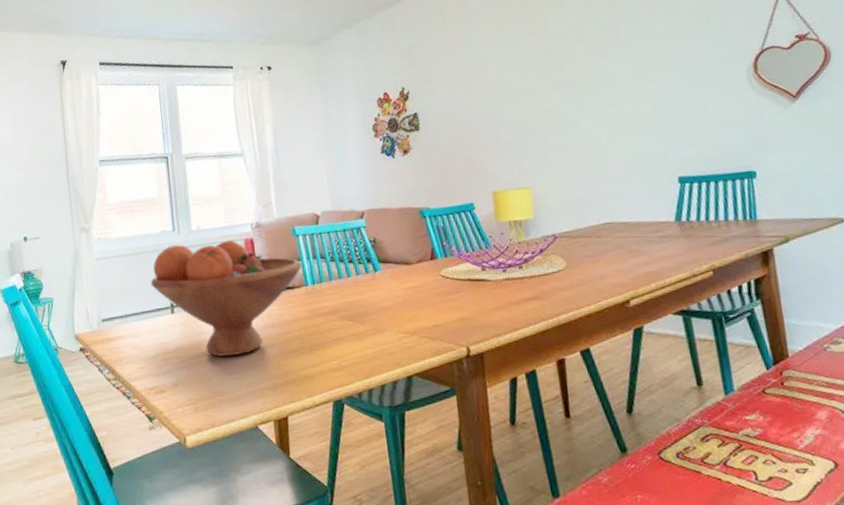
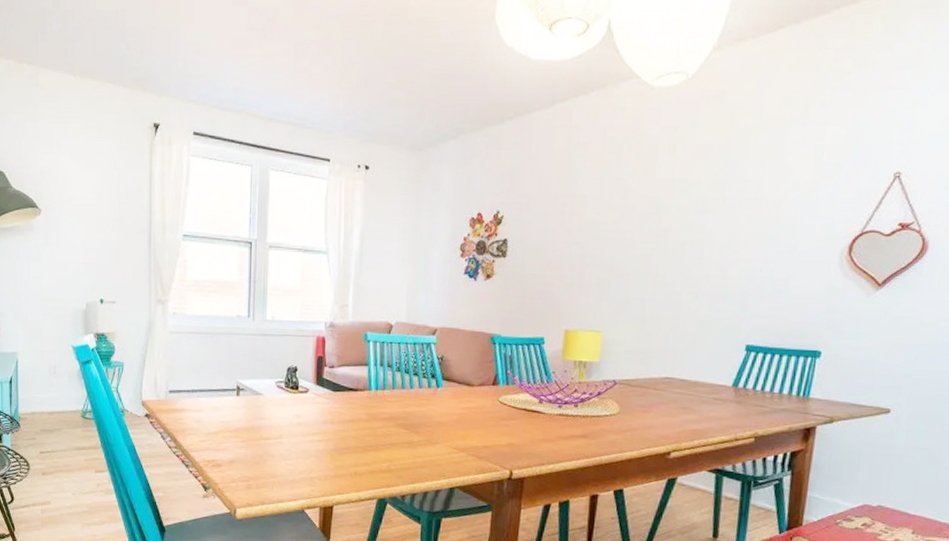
fruit bowl: present [150,239,302,357] -> none [220,330,368,444]

